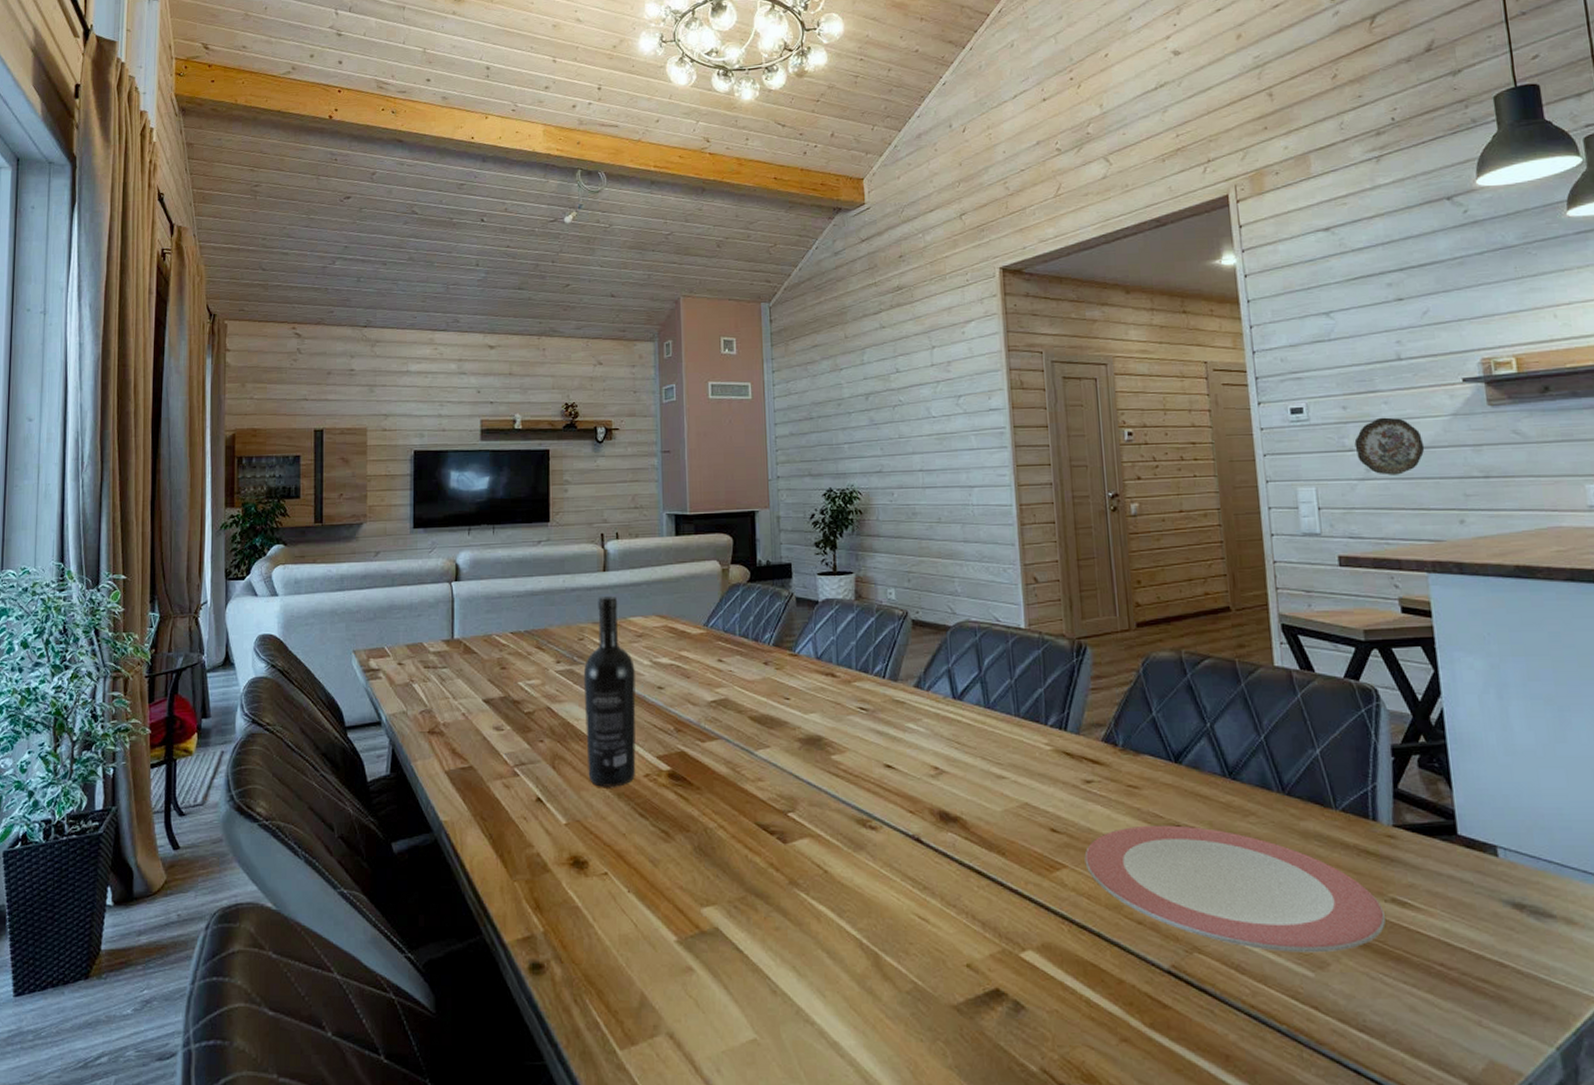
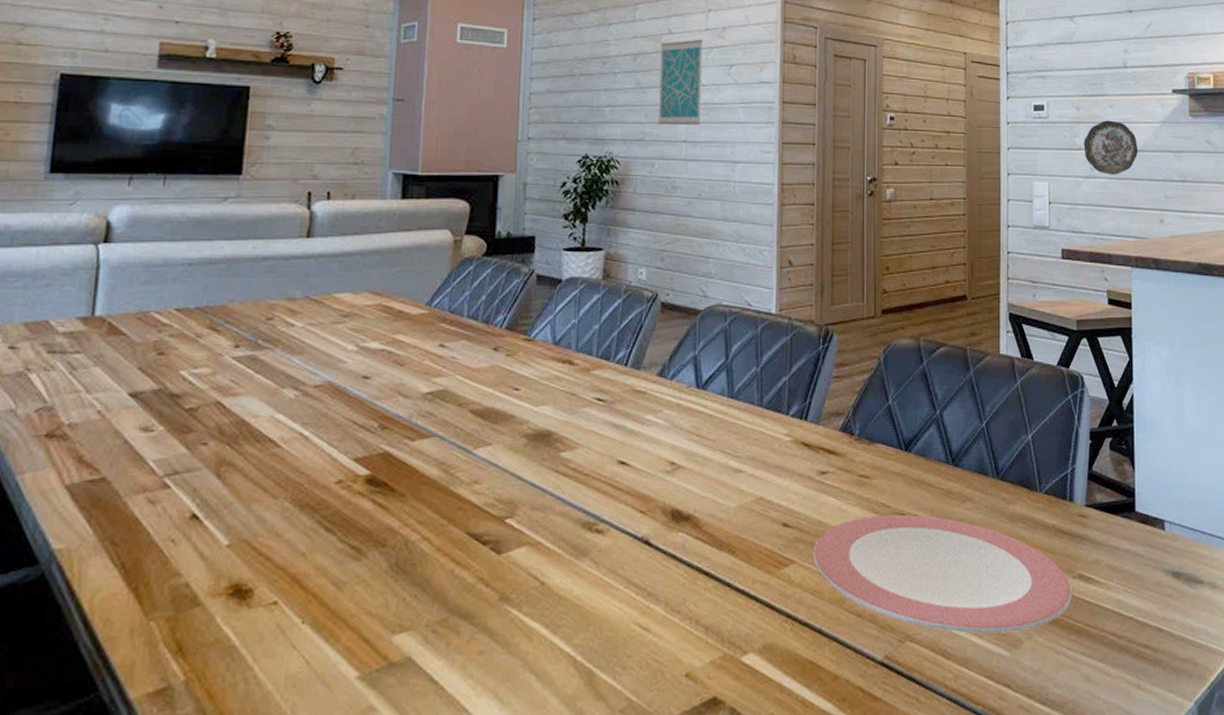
wine bottle: present [583,595,636,787] -> none [263,266,336,498]
wall art: none [890,374,935,457] -> present [658,39,704,126]

